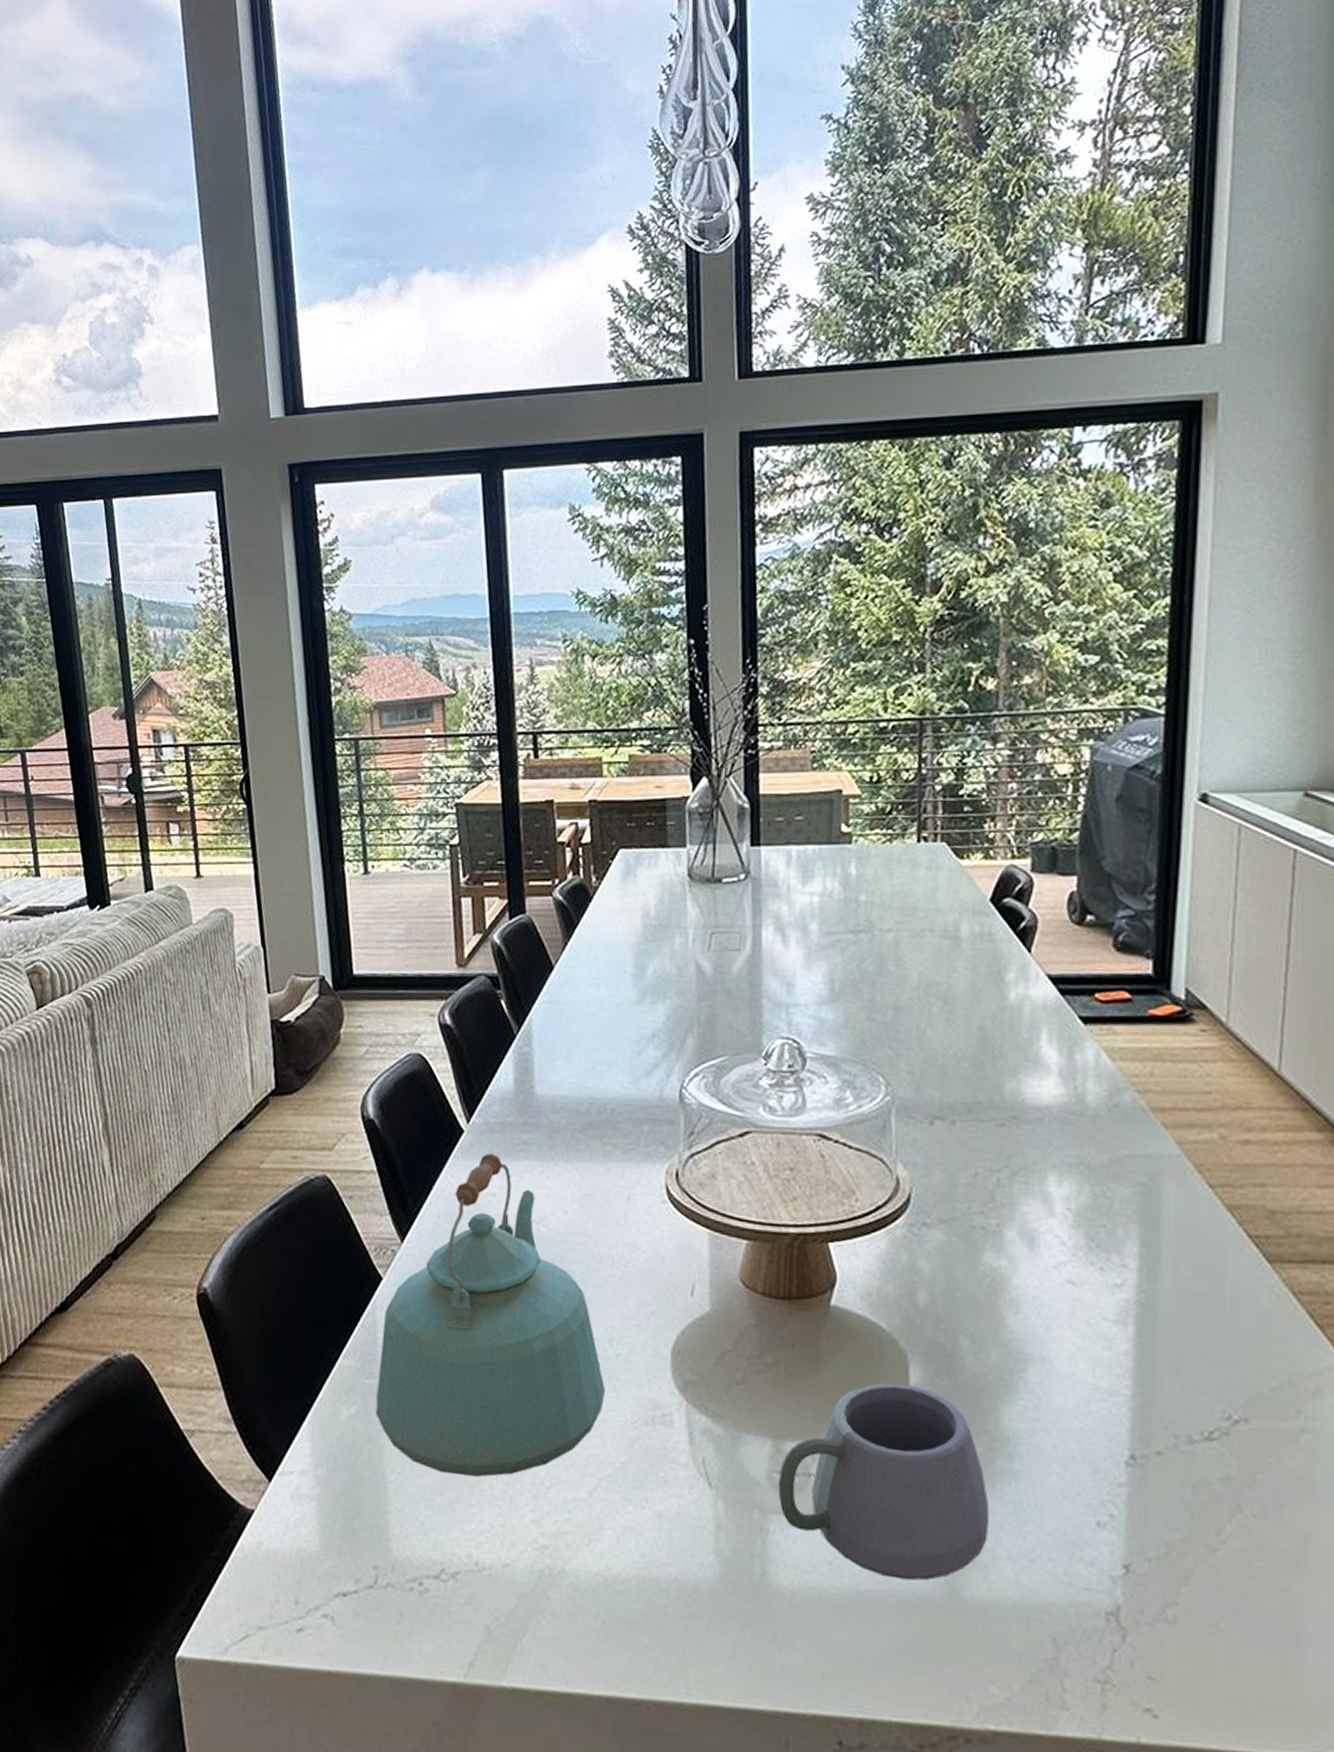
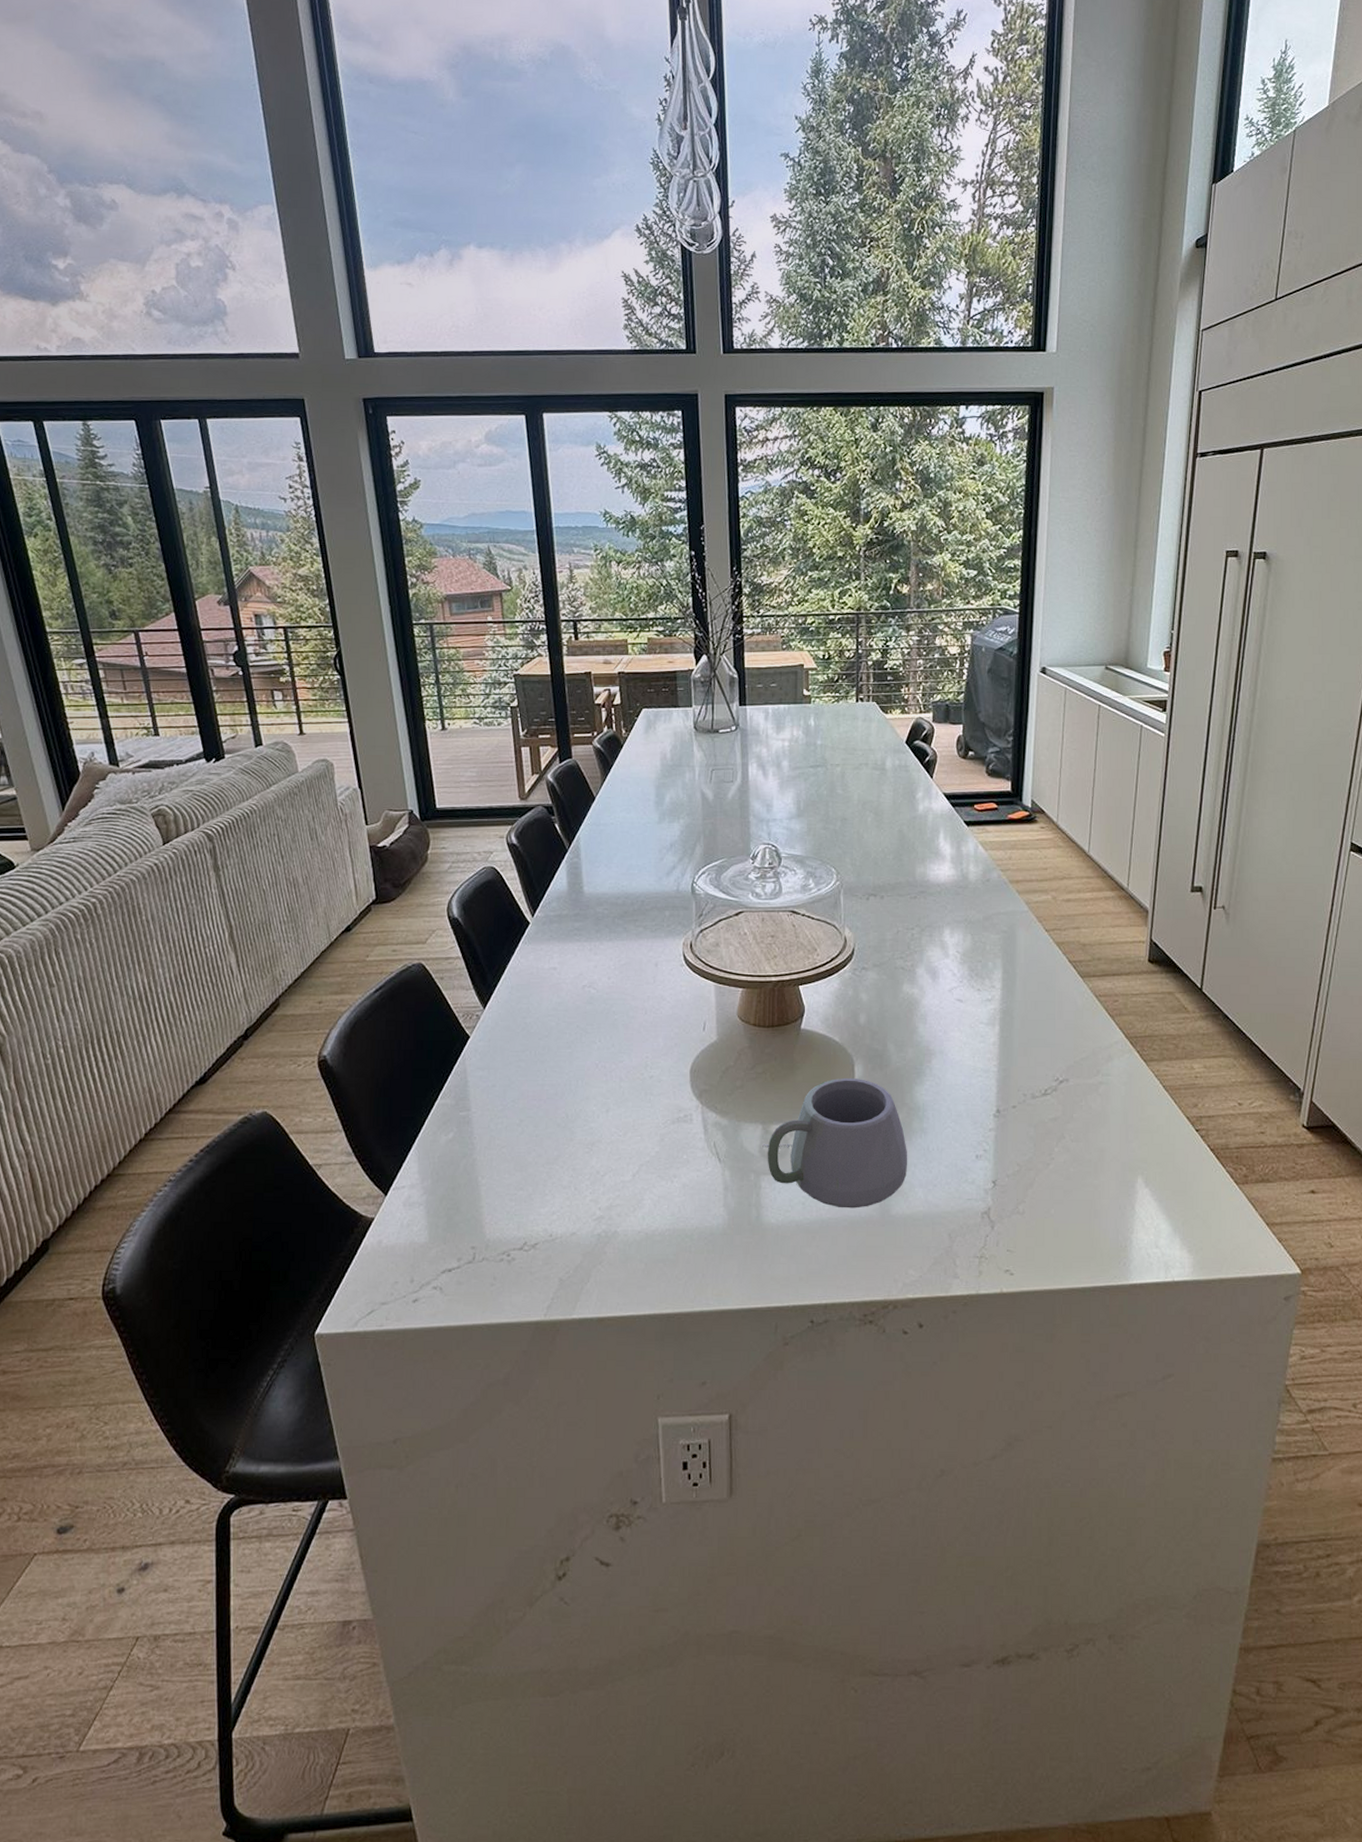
kettle: present [375,1153,605,1477] -> none [468,938,643,1174]

